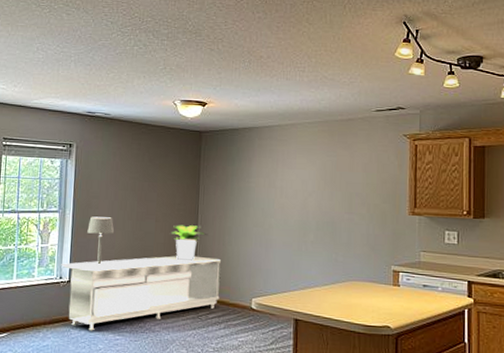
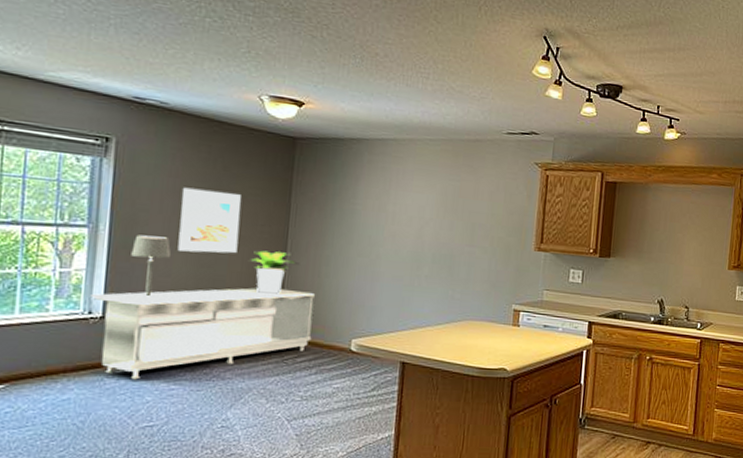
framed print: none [119,177,163,229] -> present [177,187,241,254]

